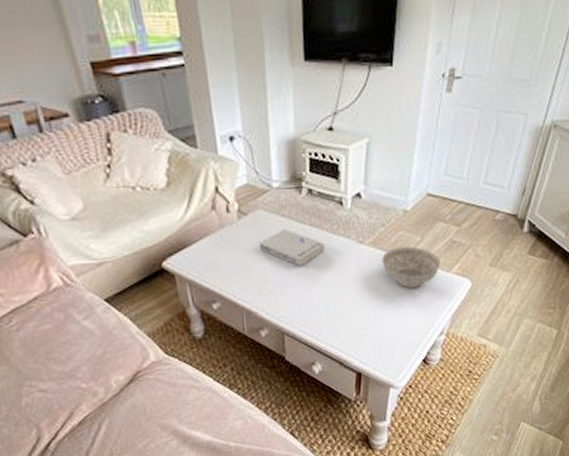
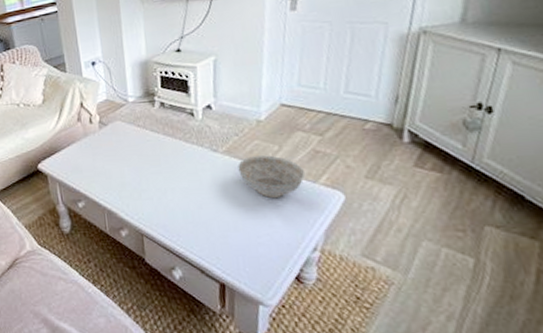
book: present [259,228,325,267] -> none [118,137,179,173]

